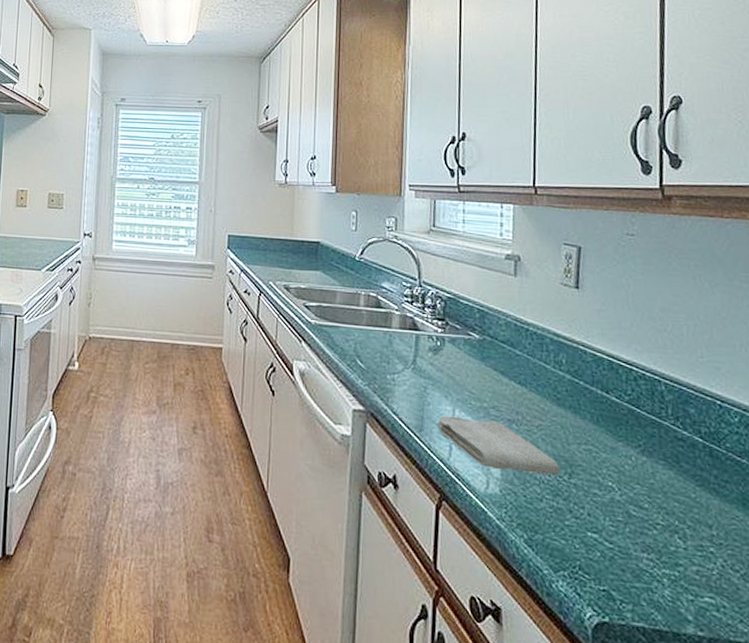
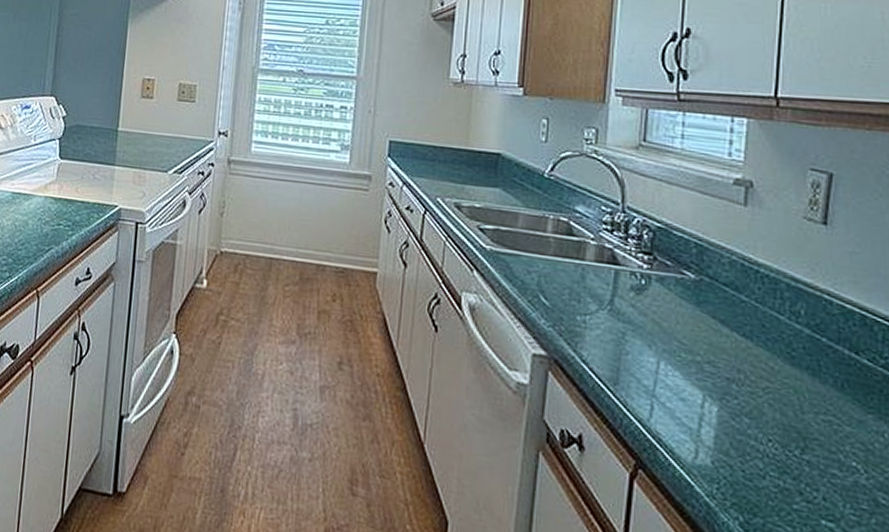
washcloth: present [435,415,561,475] -> none [634,367,791,449]

